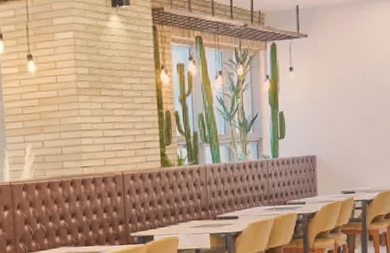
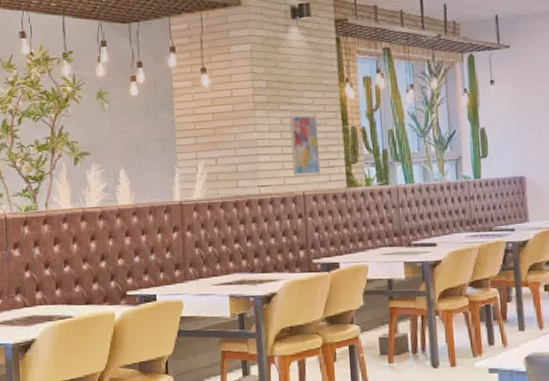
wall art: none [110,99,138,157] -> present [290,114,321,176]

